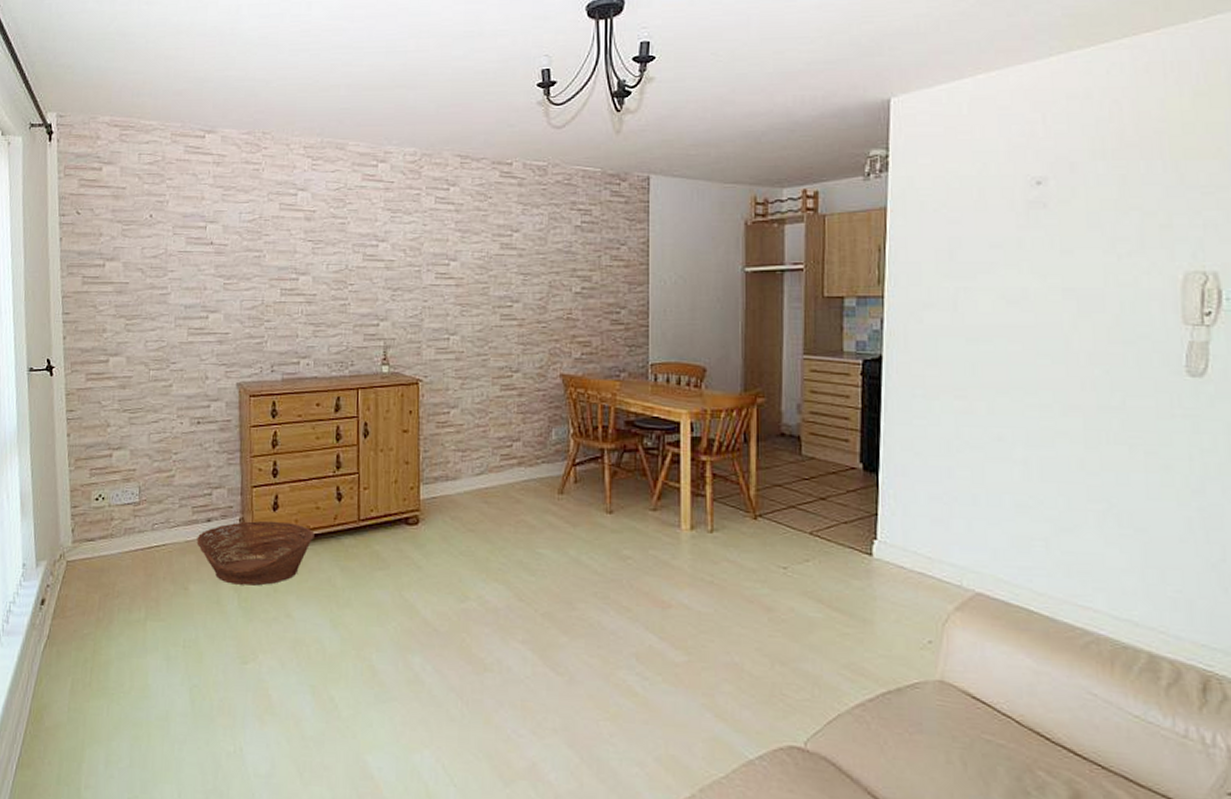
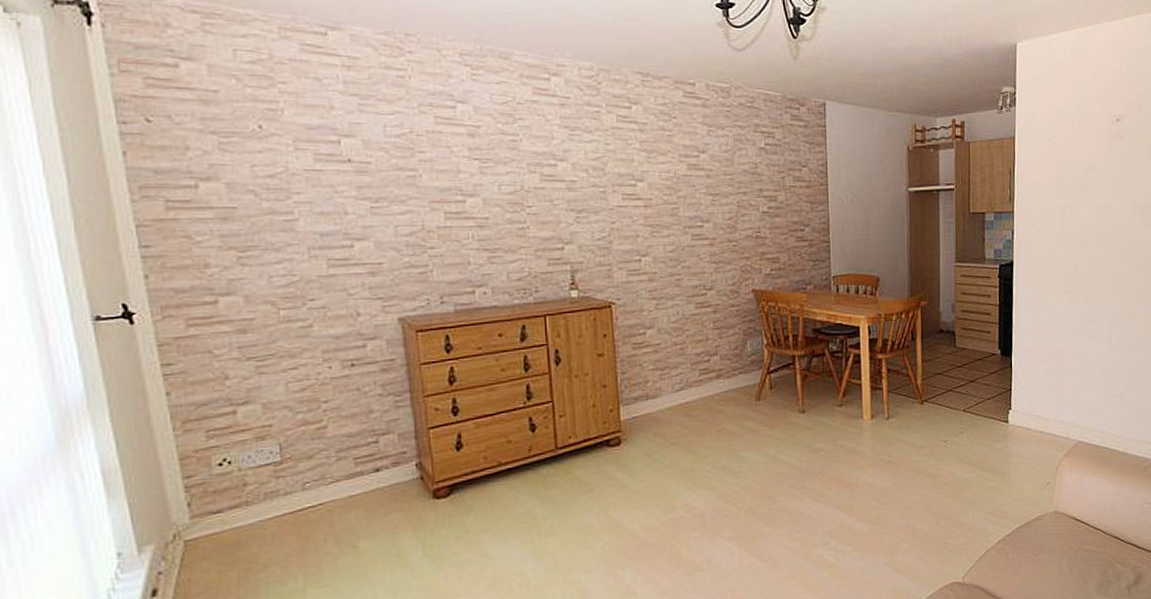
basket: present [196,520,315,586] -> none [363,460,508,534]

